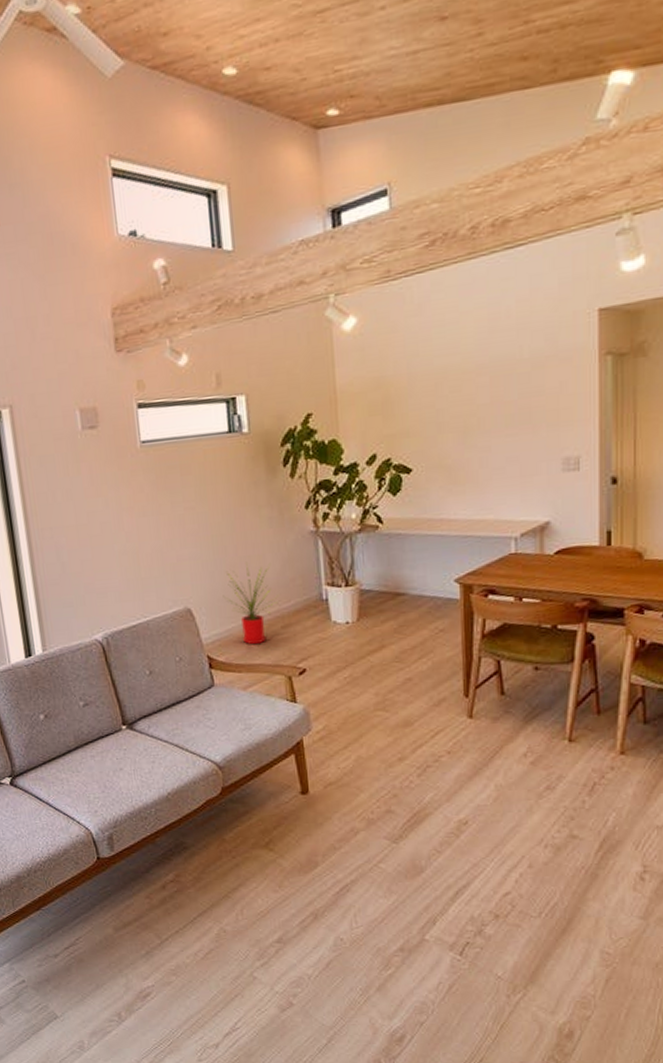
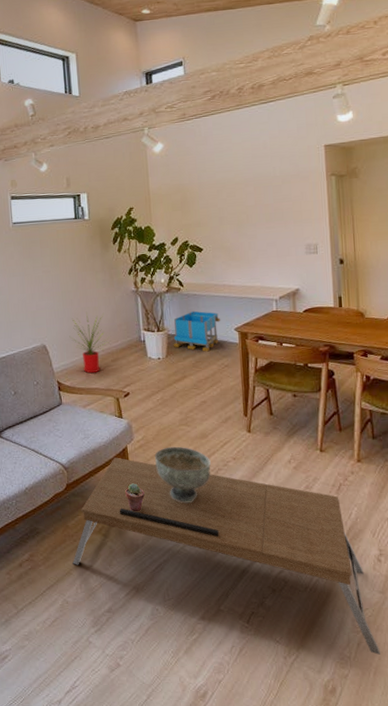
coffee table: none [231,753,635,993] -> present [72,457,380,655]
potted succulent: none [300,785,326,822] -> present [125,483,145,512]
decorative bowl: none [340,737,417,810] -> present [155,446,211,504]
storage bin: none [367,556,436,613] -> present [173,310,221,352]

